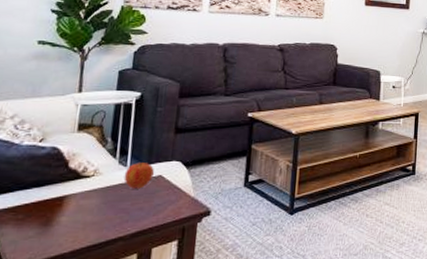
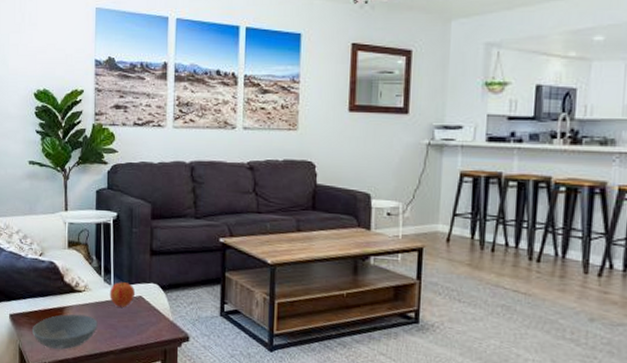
bowl: none [17,202,107,244] -> present [31,314,98,350]

